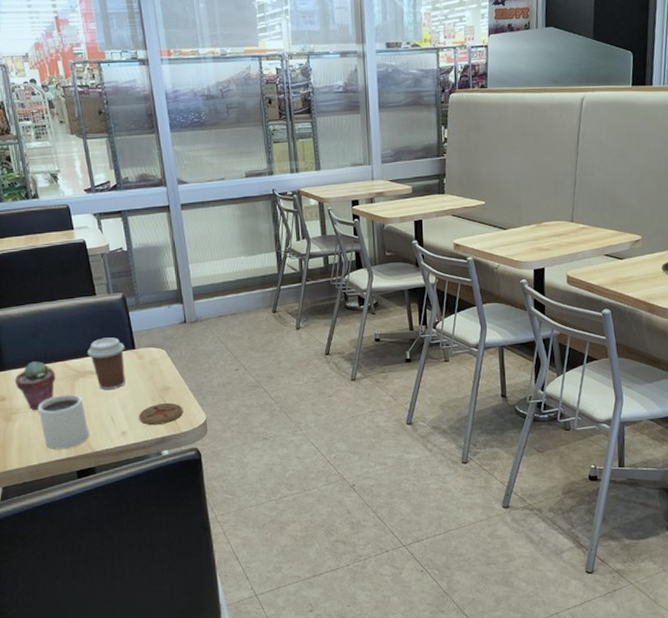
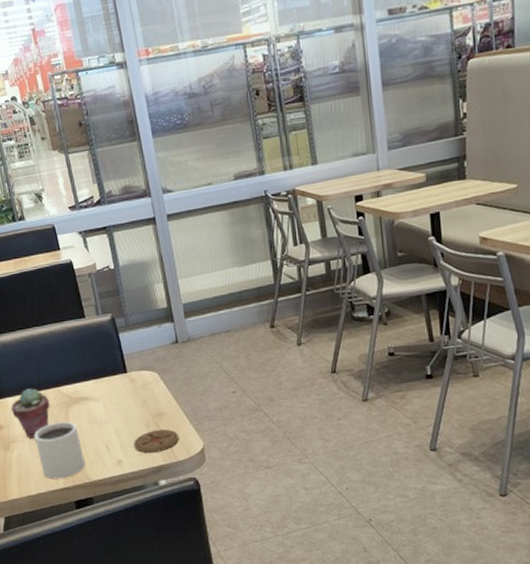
coffee cup: present [87,337,125,391] -> none [79,361,119,417]

